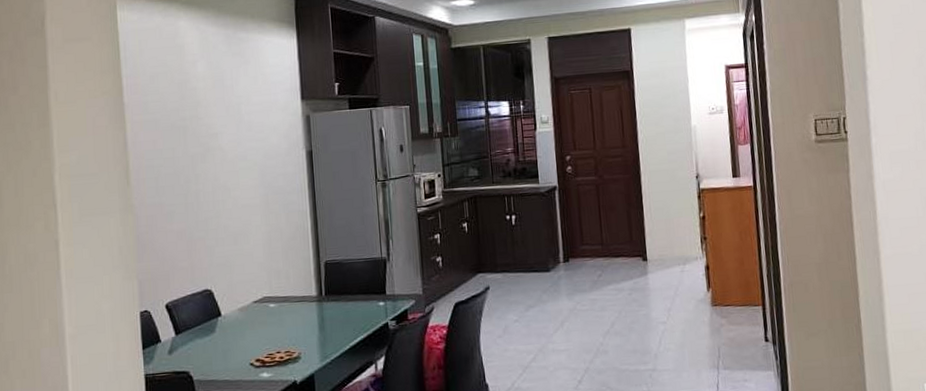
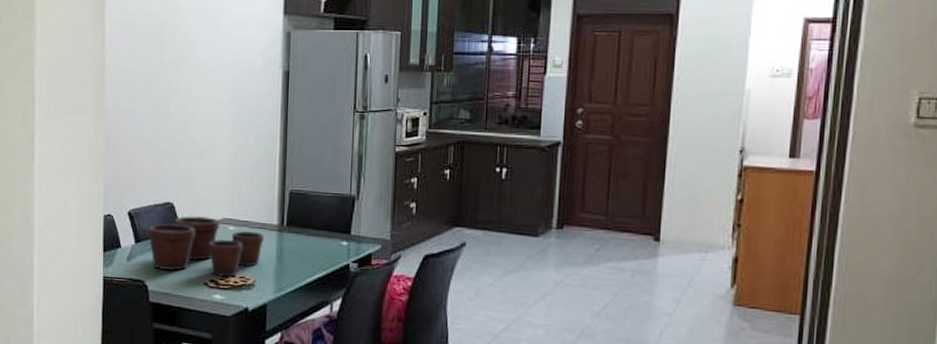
flower pot: none [187,297,306,358] -> present [147,215,265,278]

